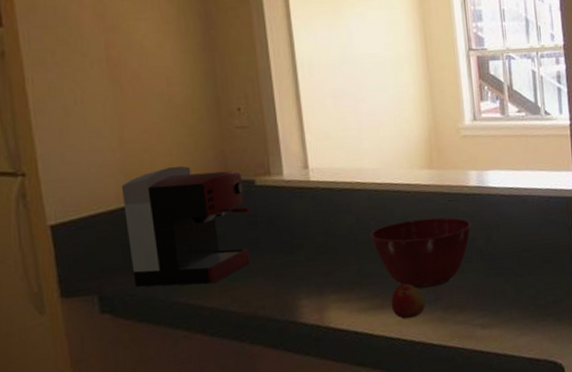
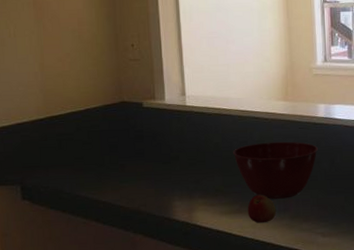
coffee maker: present [121,165,250,287] -> none [40,88,138,183]

